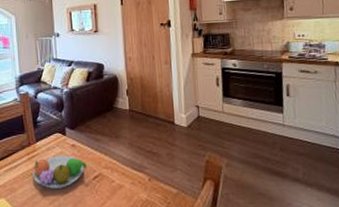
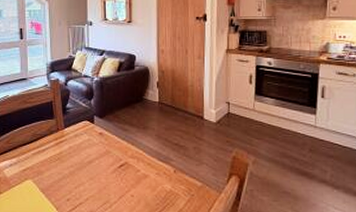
fruit bowl: present [33,155,87,189] -> none [60,142,113,174]

